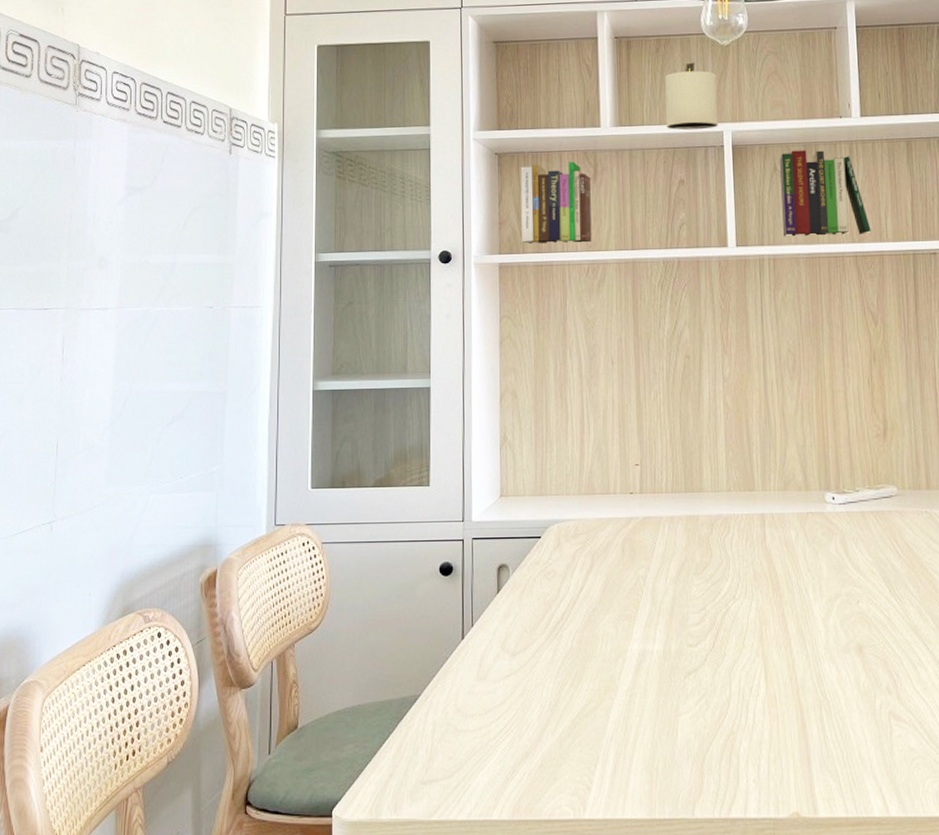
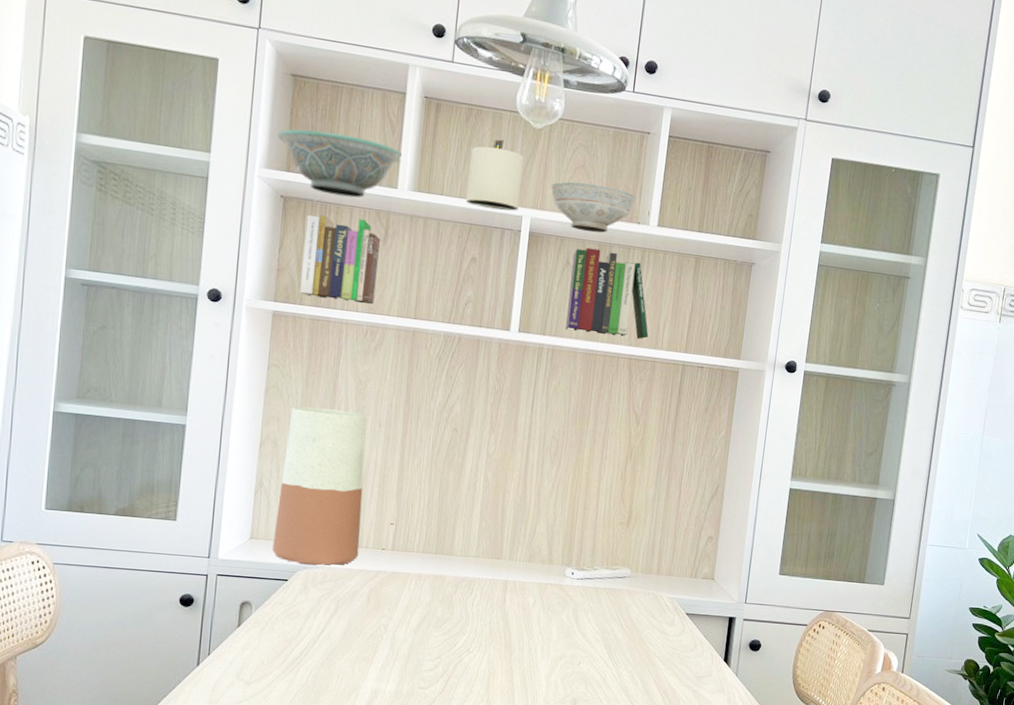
decorative bowl: none [486,86,603,144] -> present [277,129,404,198]
vase: none [522,351,608,518] -> present [272,406,368,566]
decorative bowl: none [746,87,835,135] -> present [551,181,637,233]

